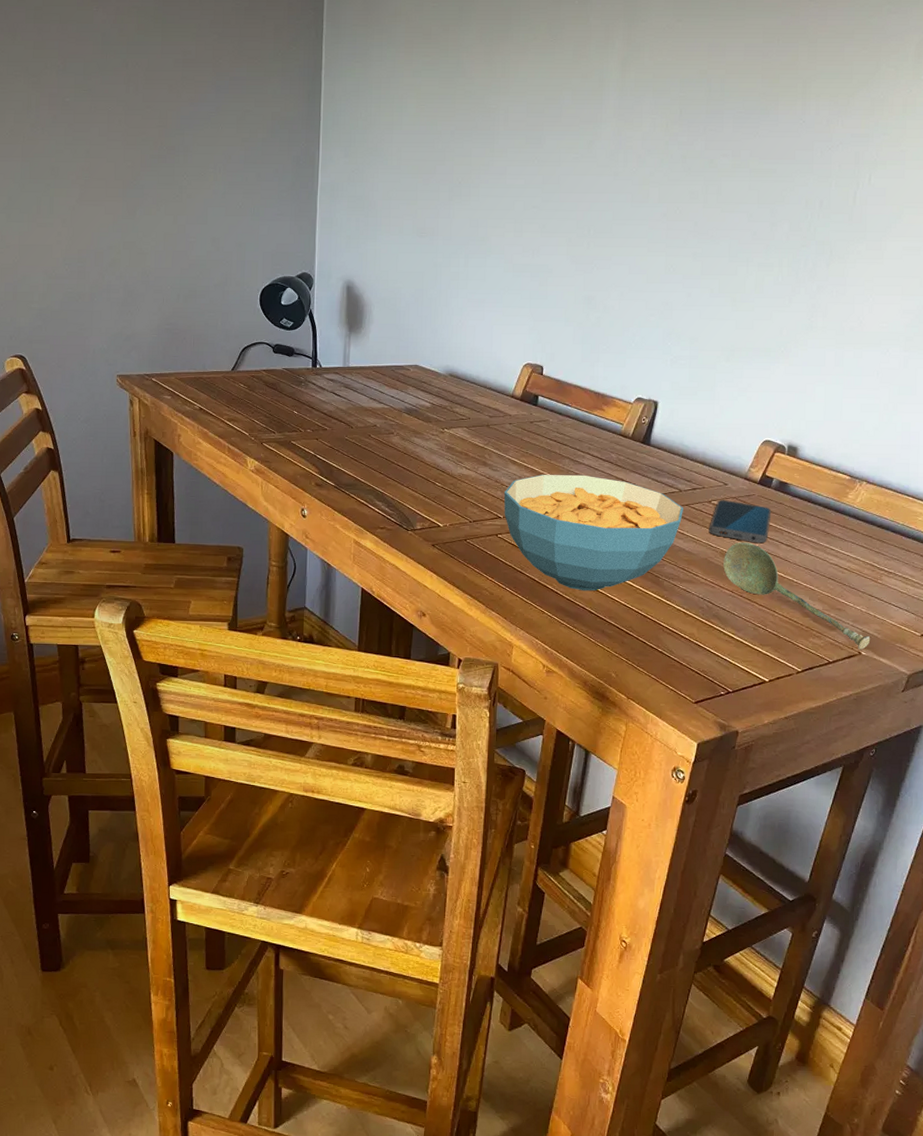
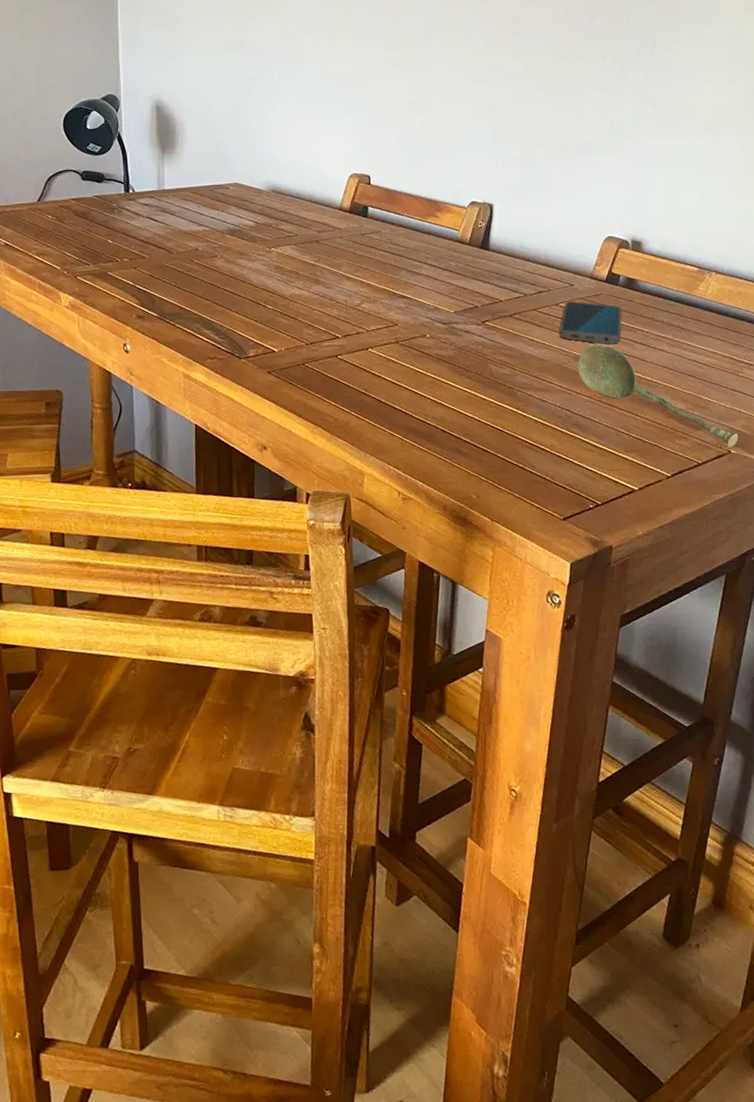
cereal bowl: present [503,474,683,591] -> none [340,285,531,409]

